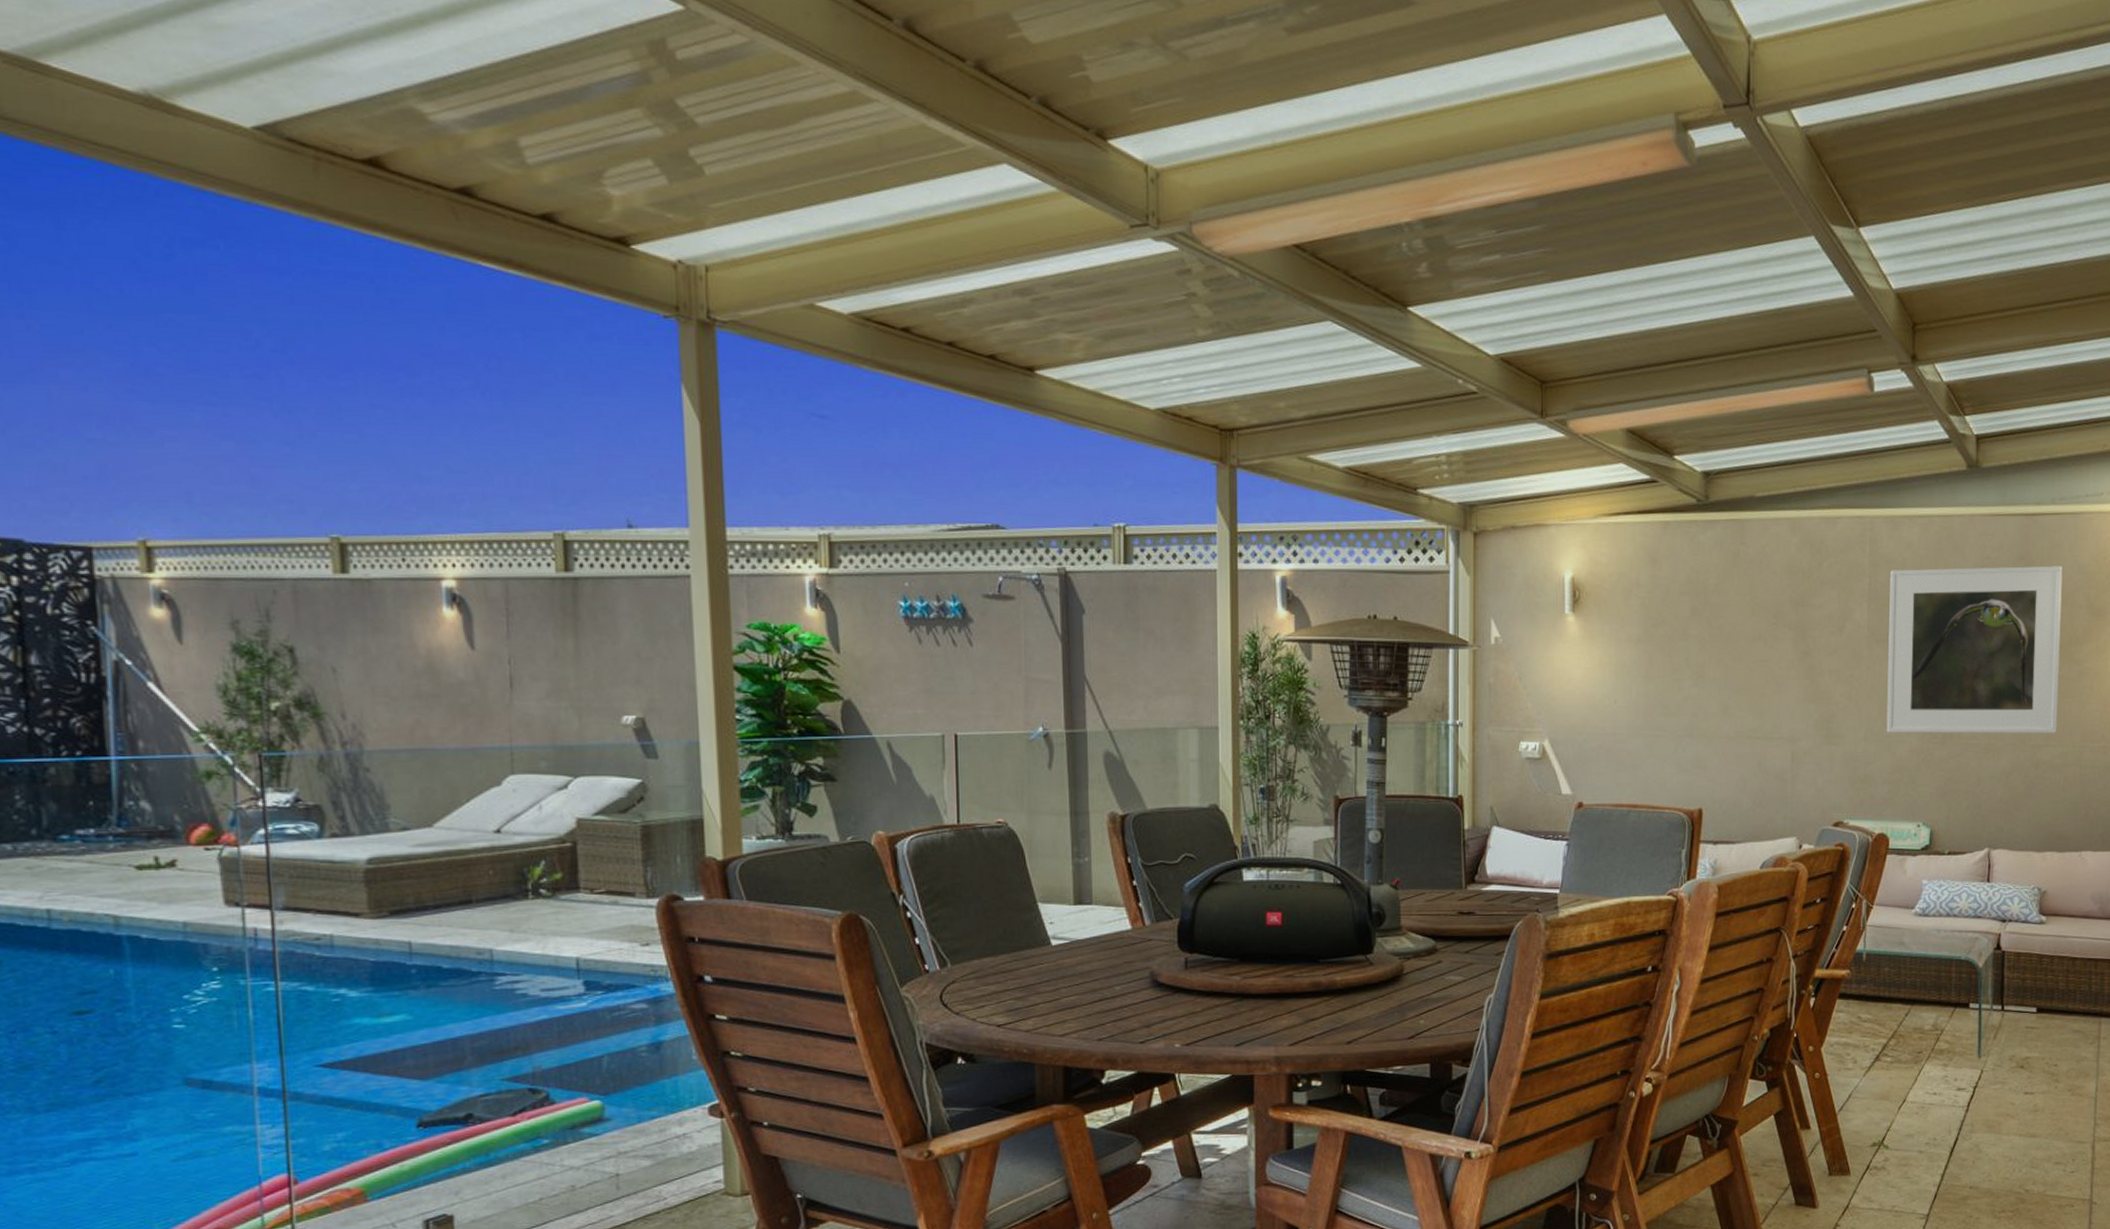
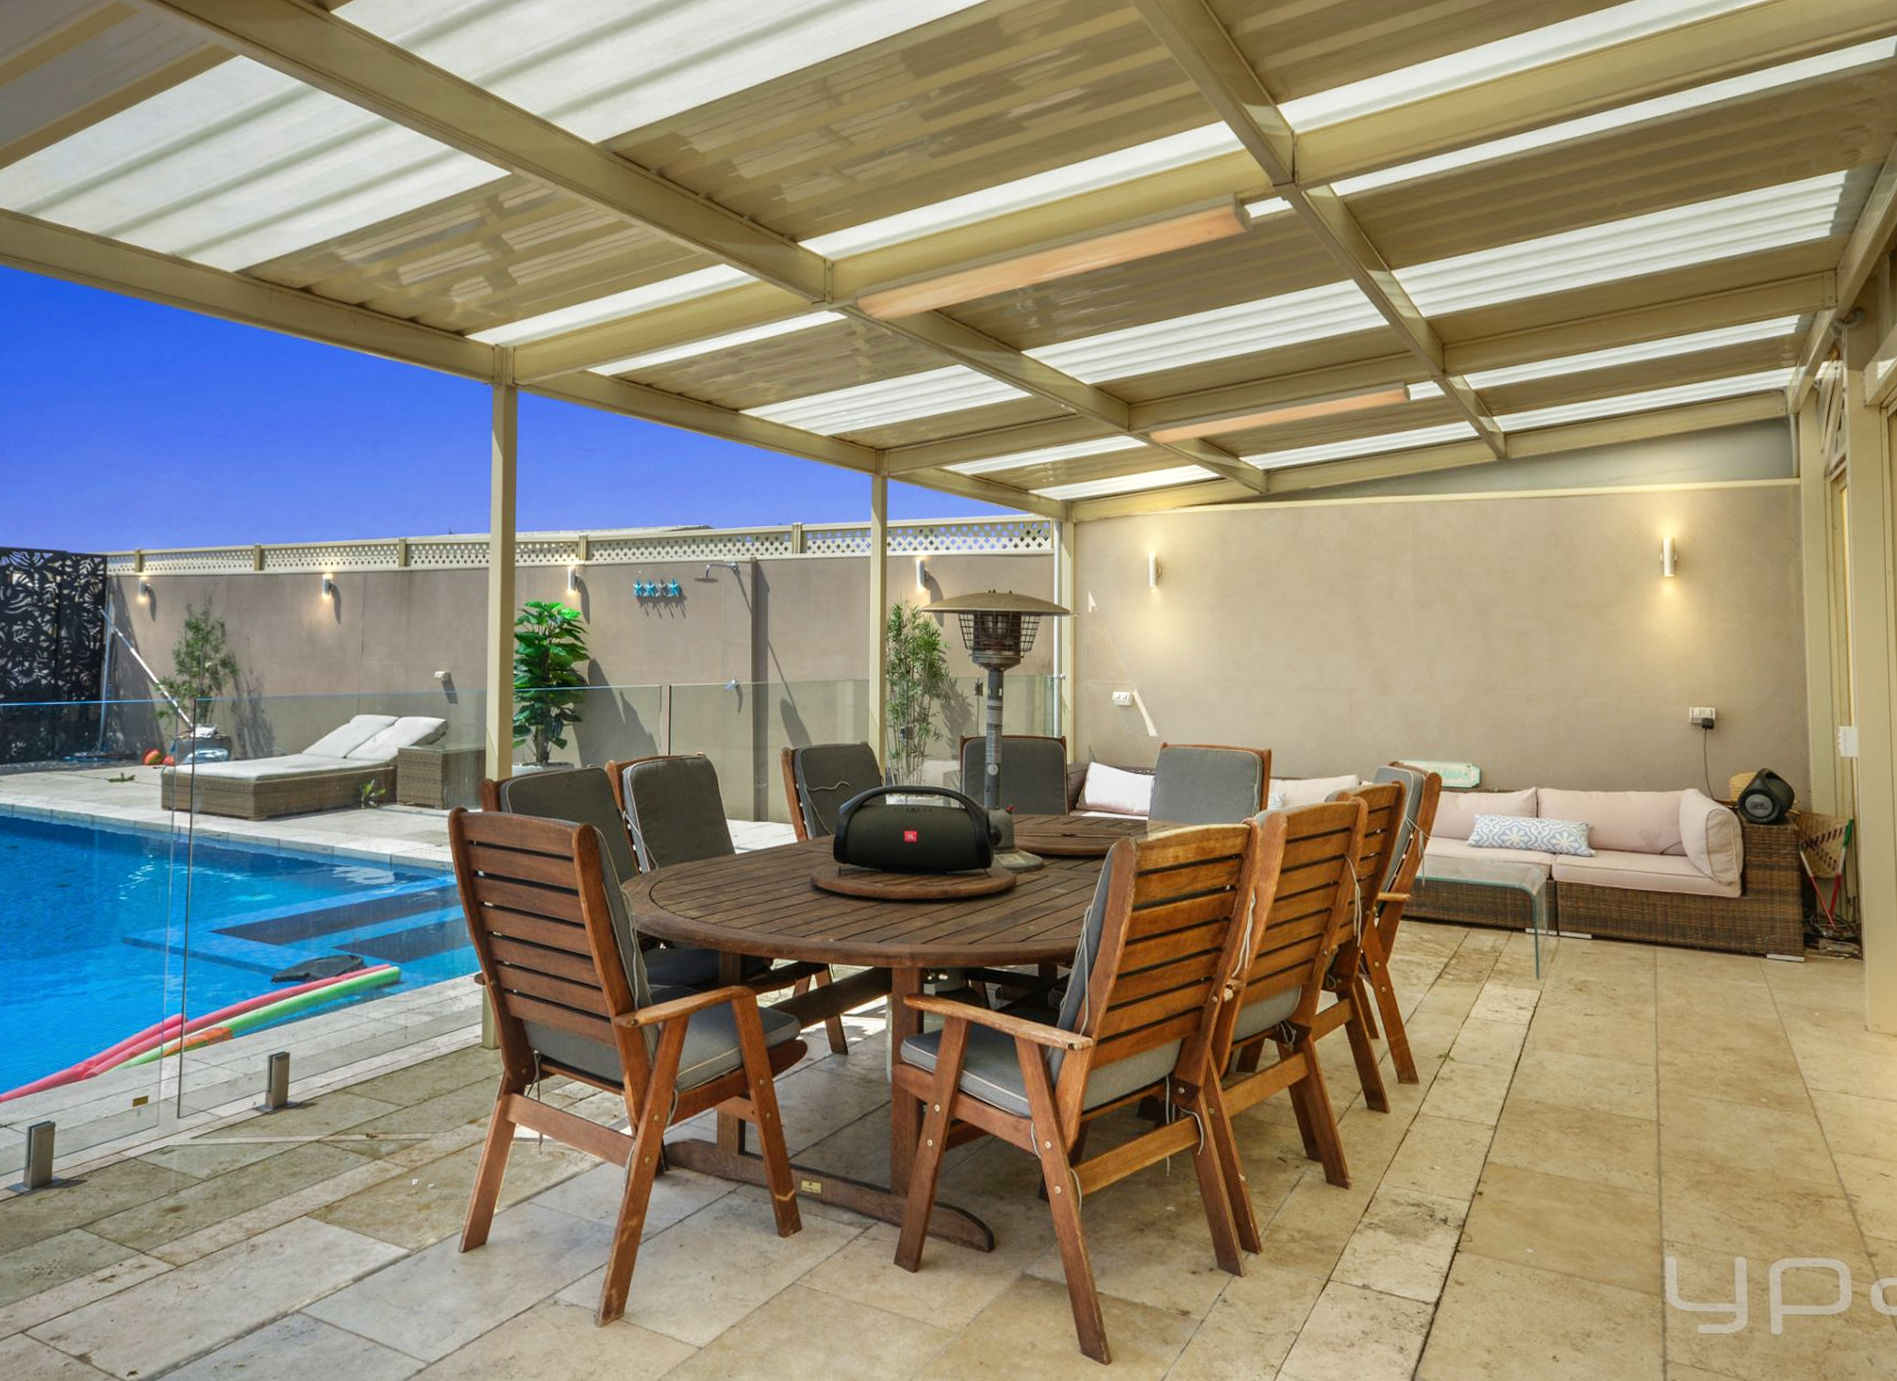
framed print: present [1886,565,2063,733] -> none [1432,540,1595,685]

